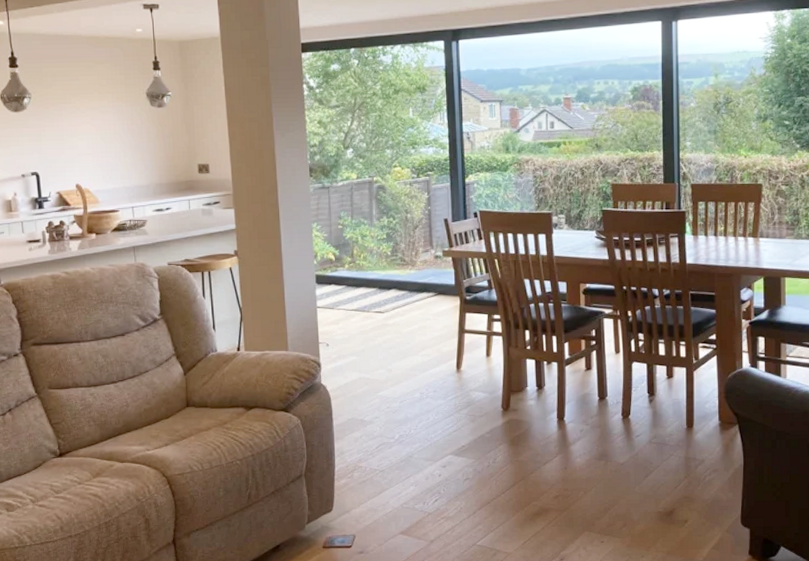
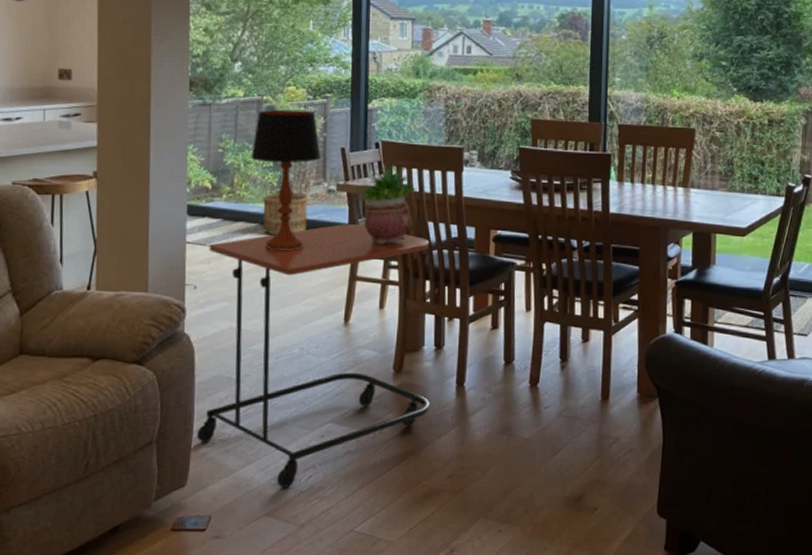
side table: none [336,285,535,511] -> present [196,224,430,488]
table lamp: none [366,187,427,311] -> present [251,109,321,251]
wooden bucket: none [379,260,419,297] -> present [262,193,309,234]
potted plant: none [459,232,513,301] -> present [356,165,417,245]

